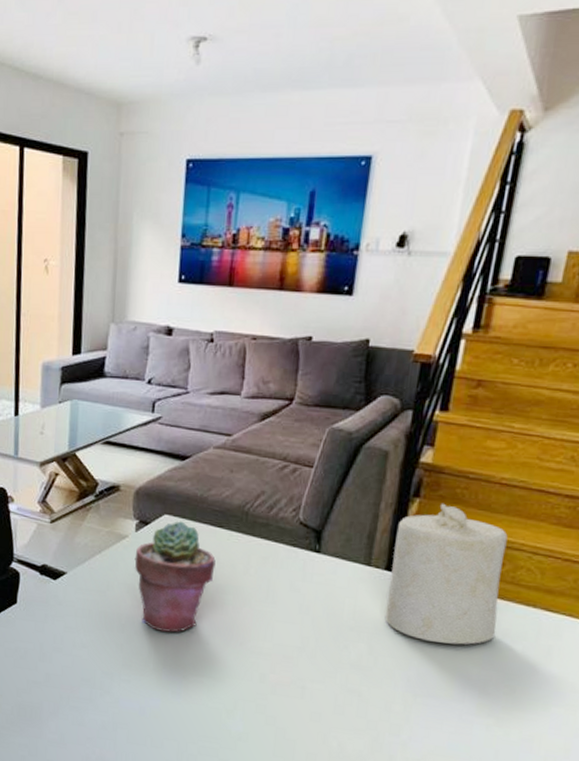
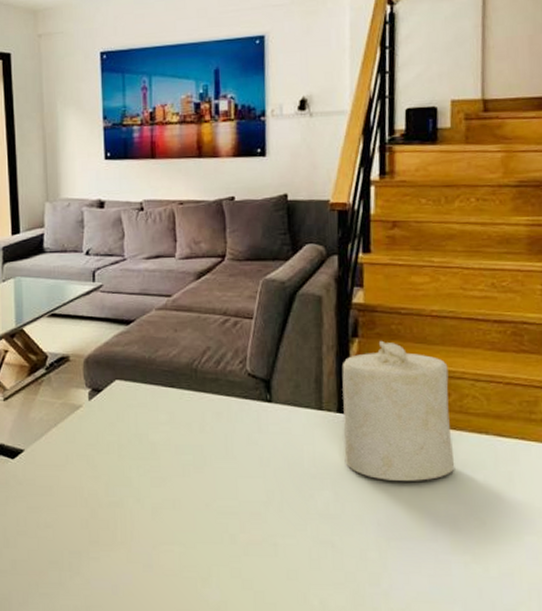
potted succulent: present [134,521,216,633] -> none [91,385,171,501]

